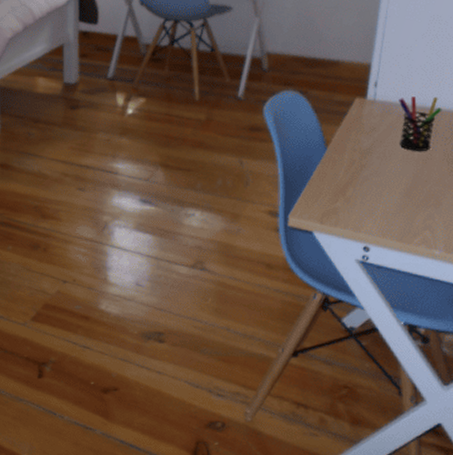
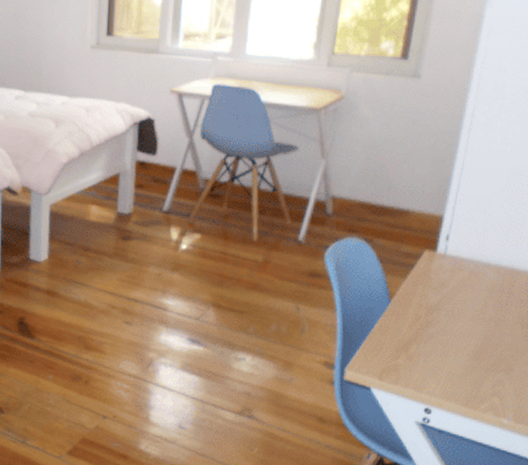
pen holder: present [399,96,442,151] -> none [469,253,519,312]

